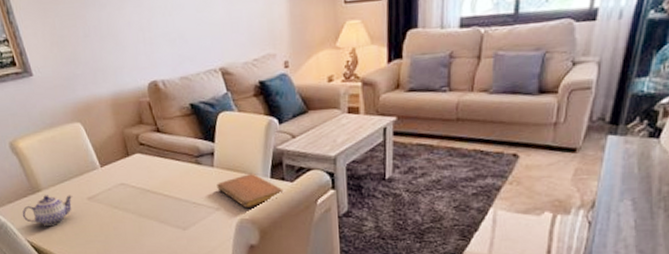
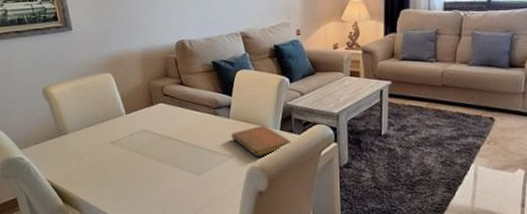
teapot: present [22,195,73,226] -> none [46,138,97,167]

